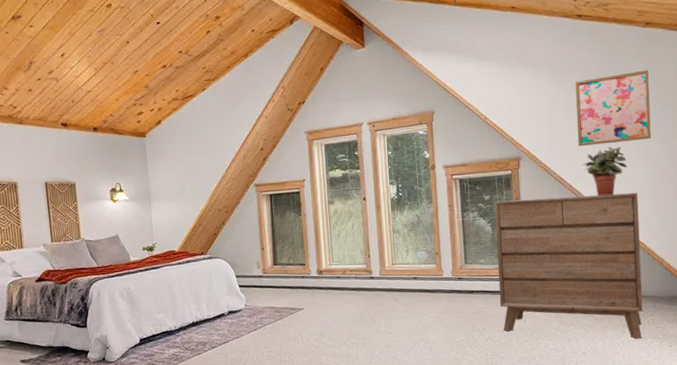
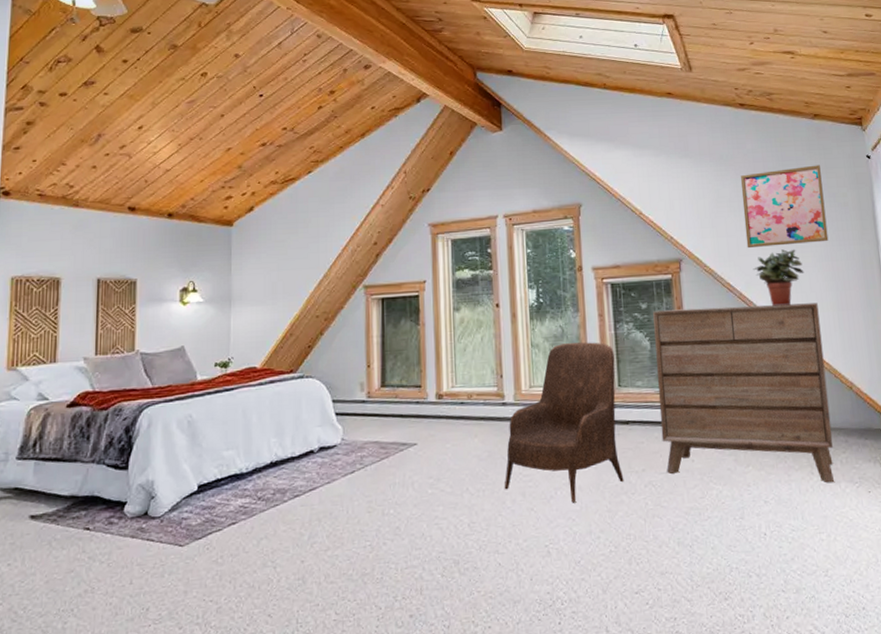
armchair: none [373,228,469,353] -> present [504,342,624,503]

